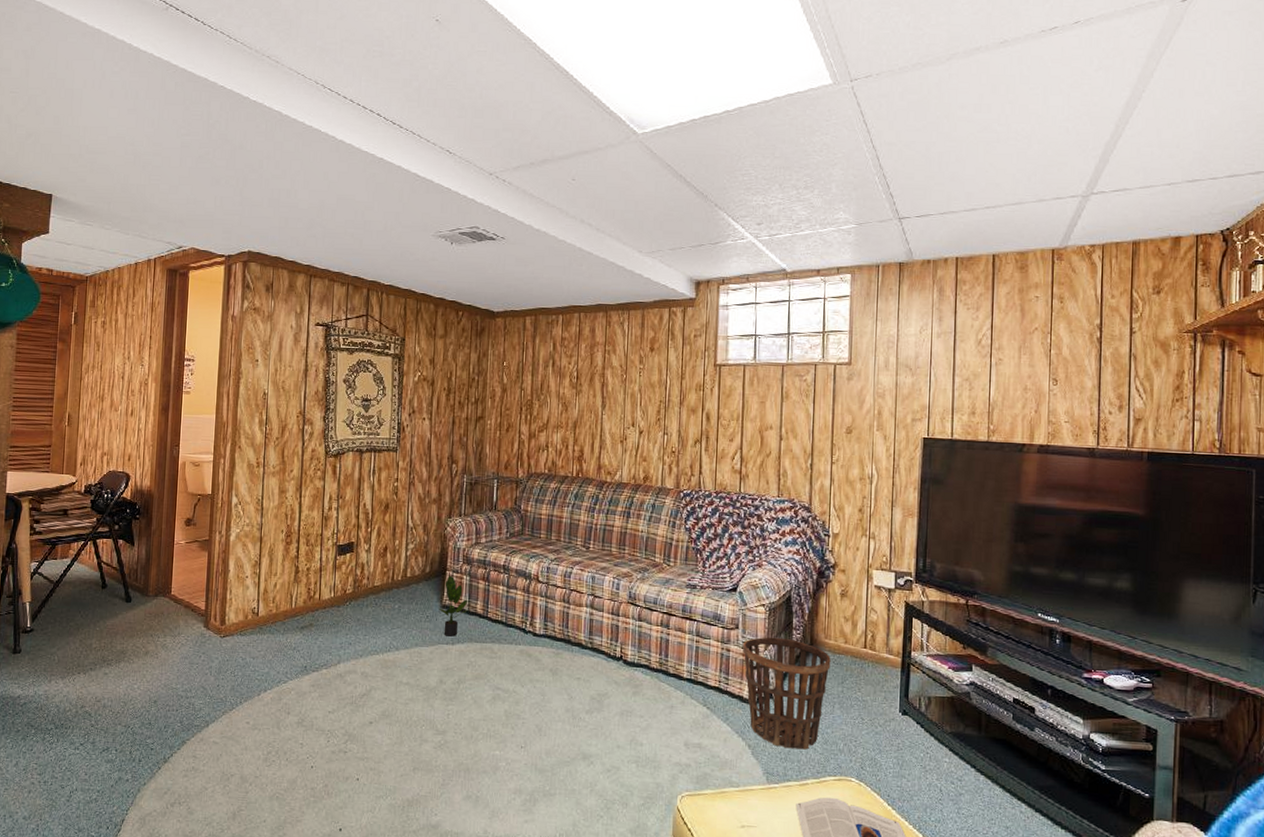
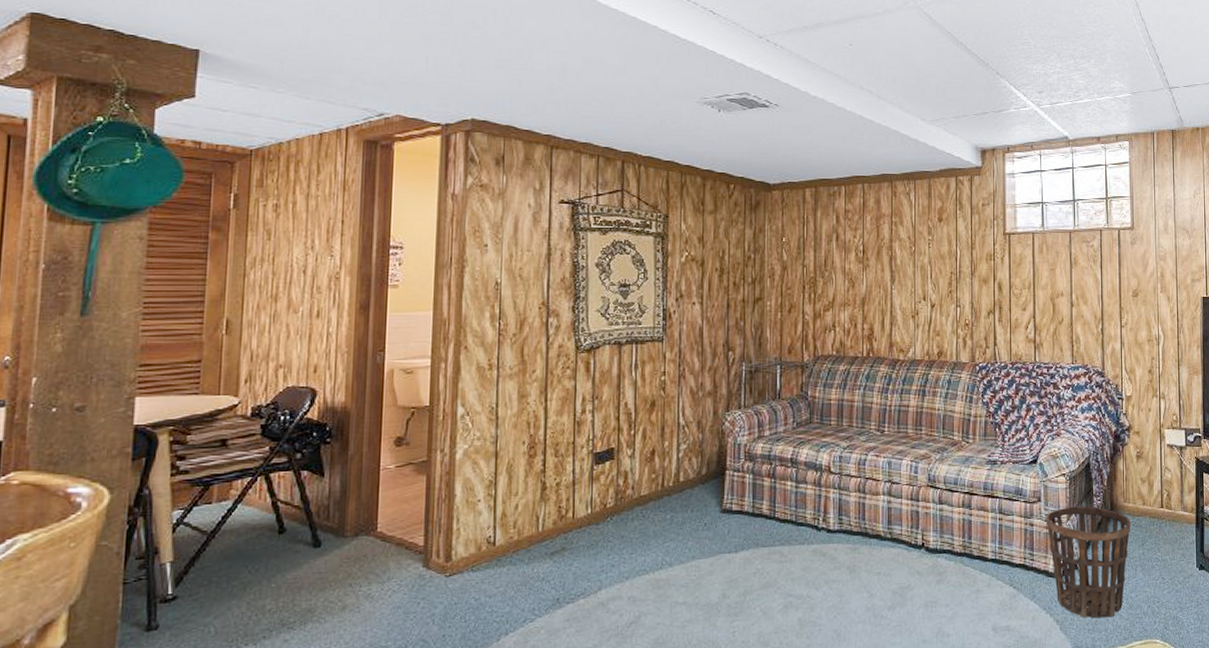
potted plant: present [438,575,468,637] -> none [717,475,752,544]

